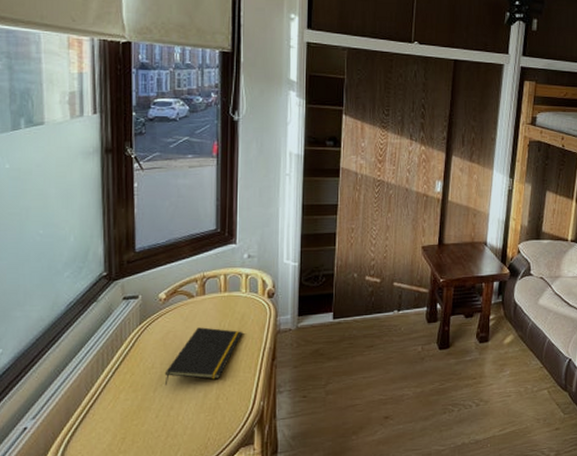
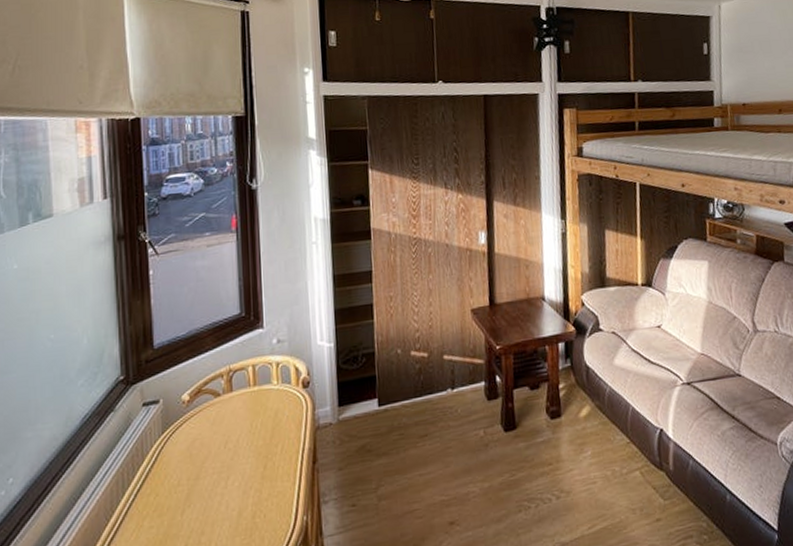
notepad: present [164,327,243,386] -> none [192,430,278,506]

